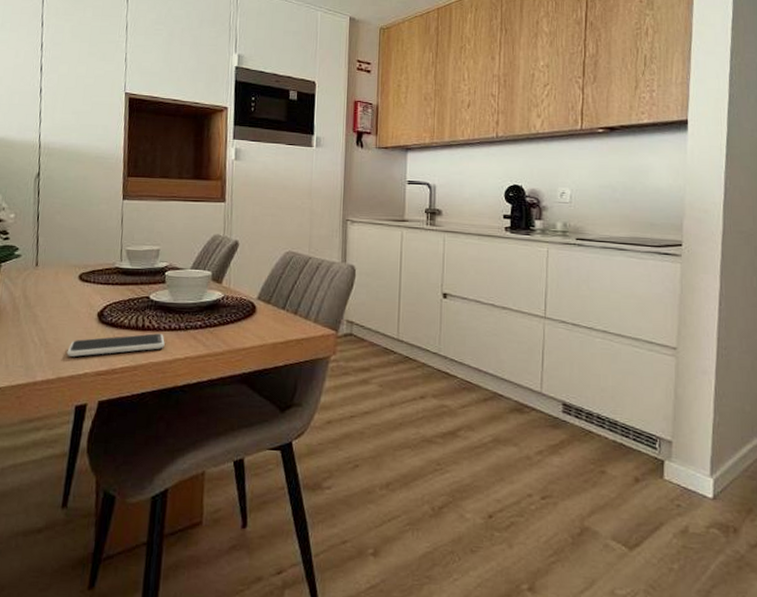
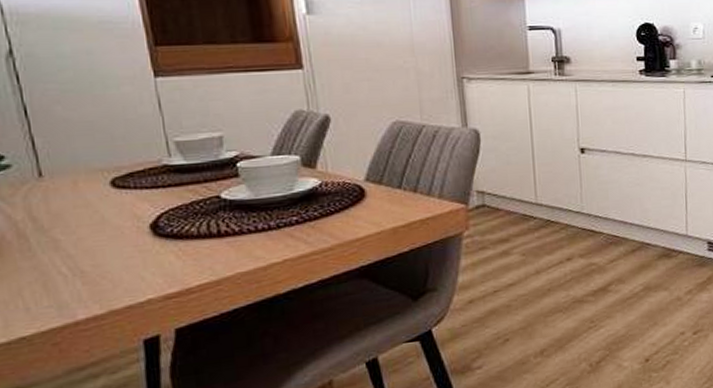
smartphone: present [67,333,165,357] -> none [115,238,253,283]

